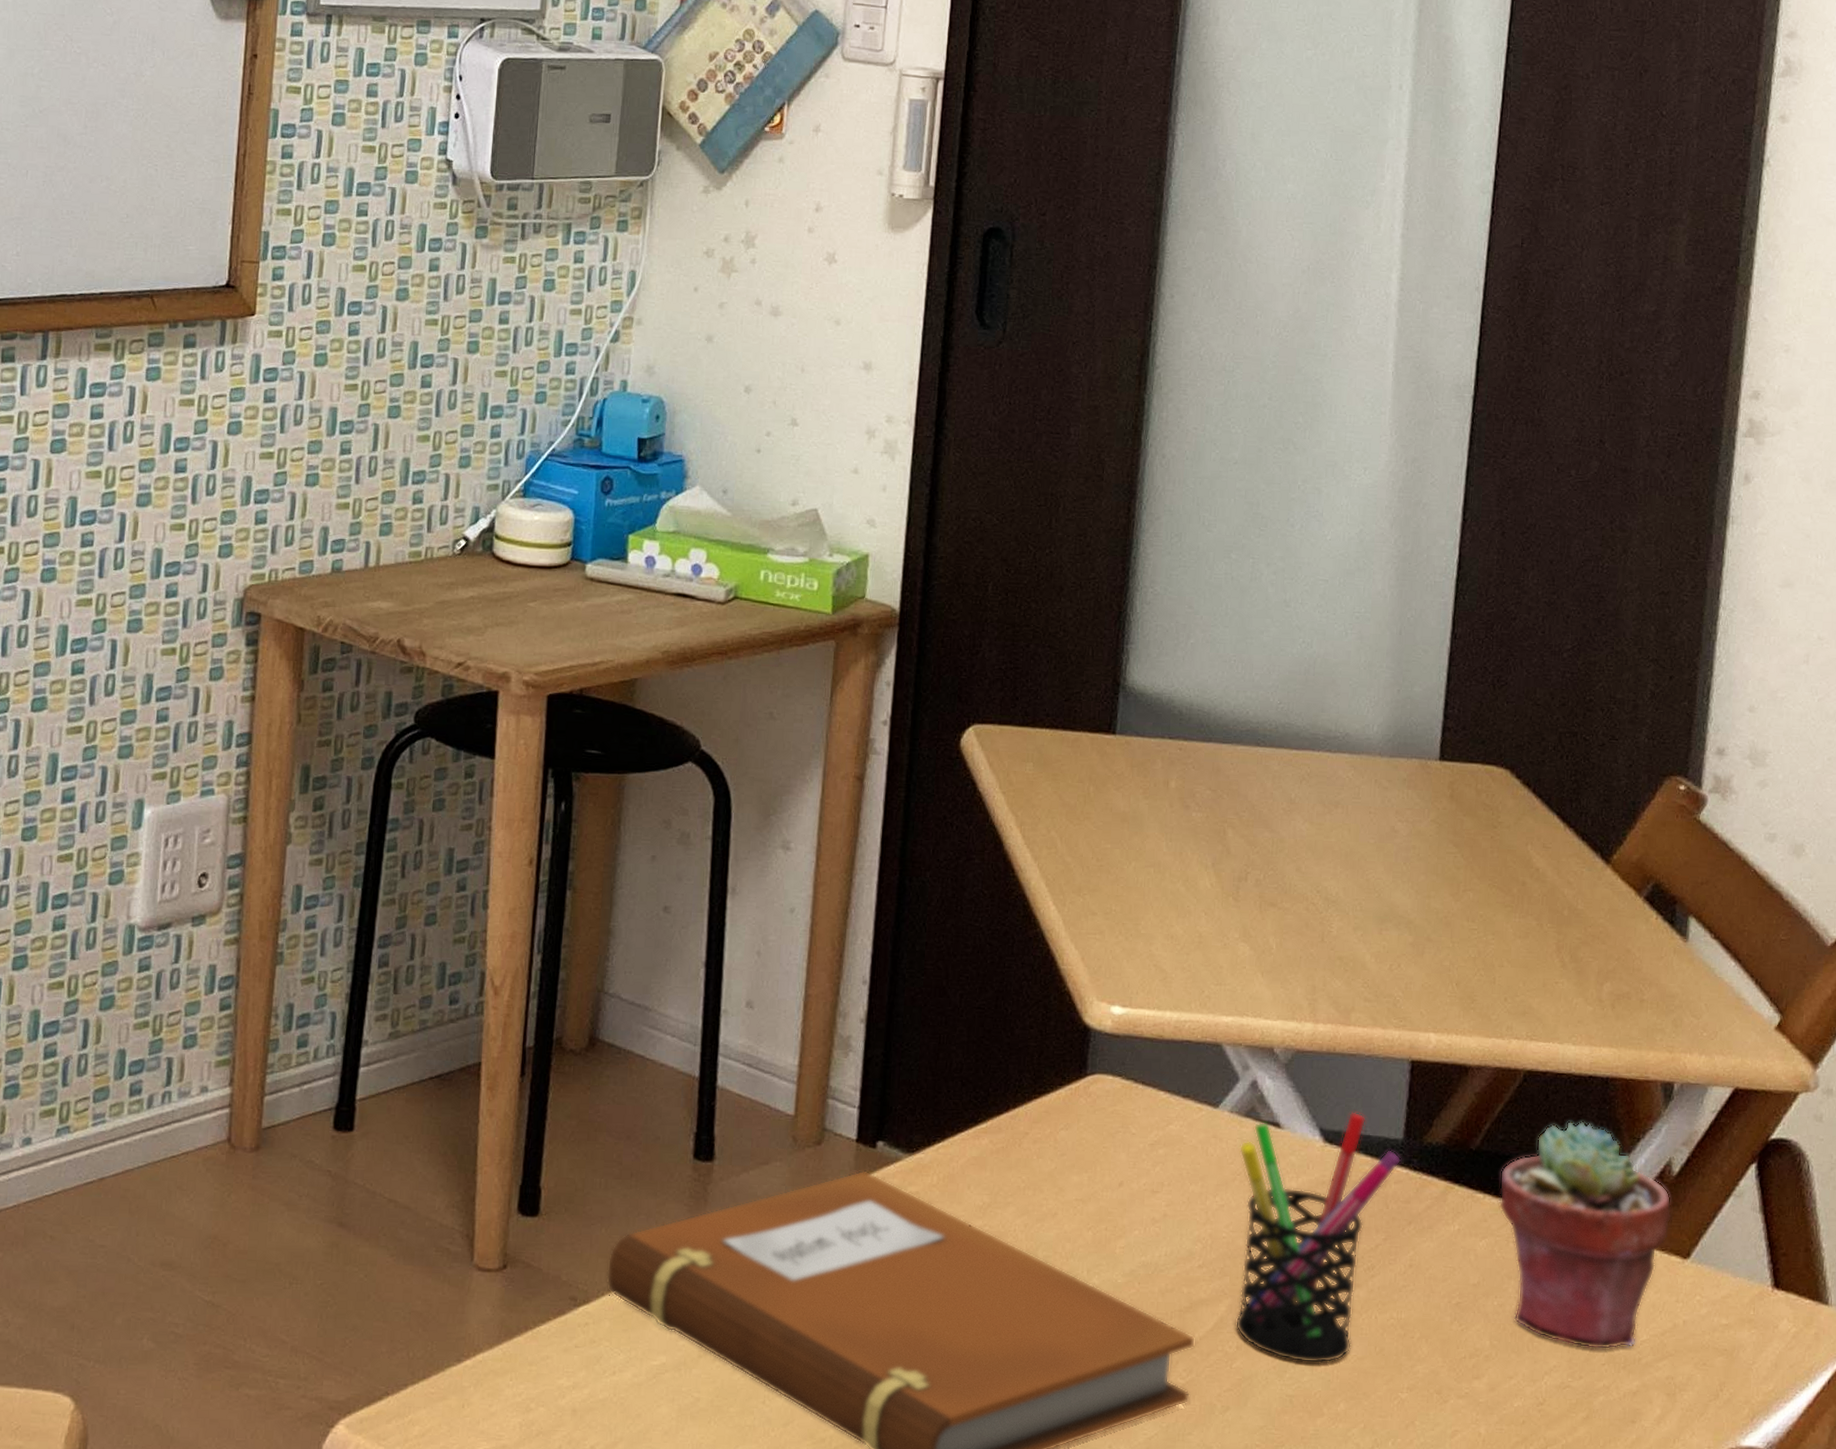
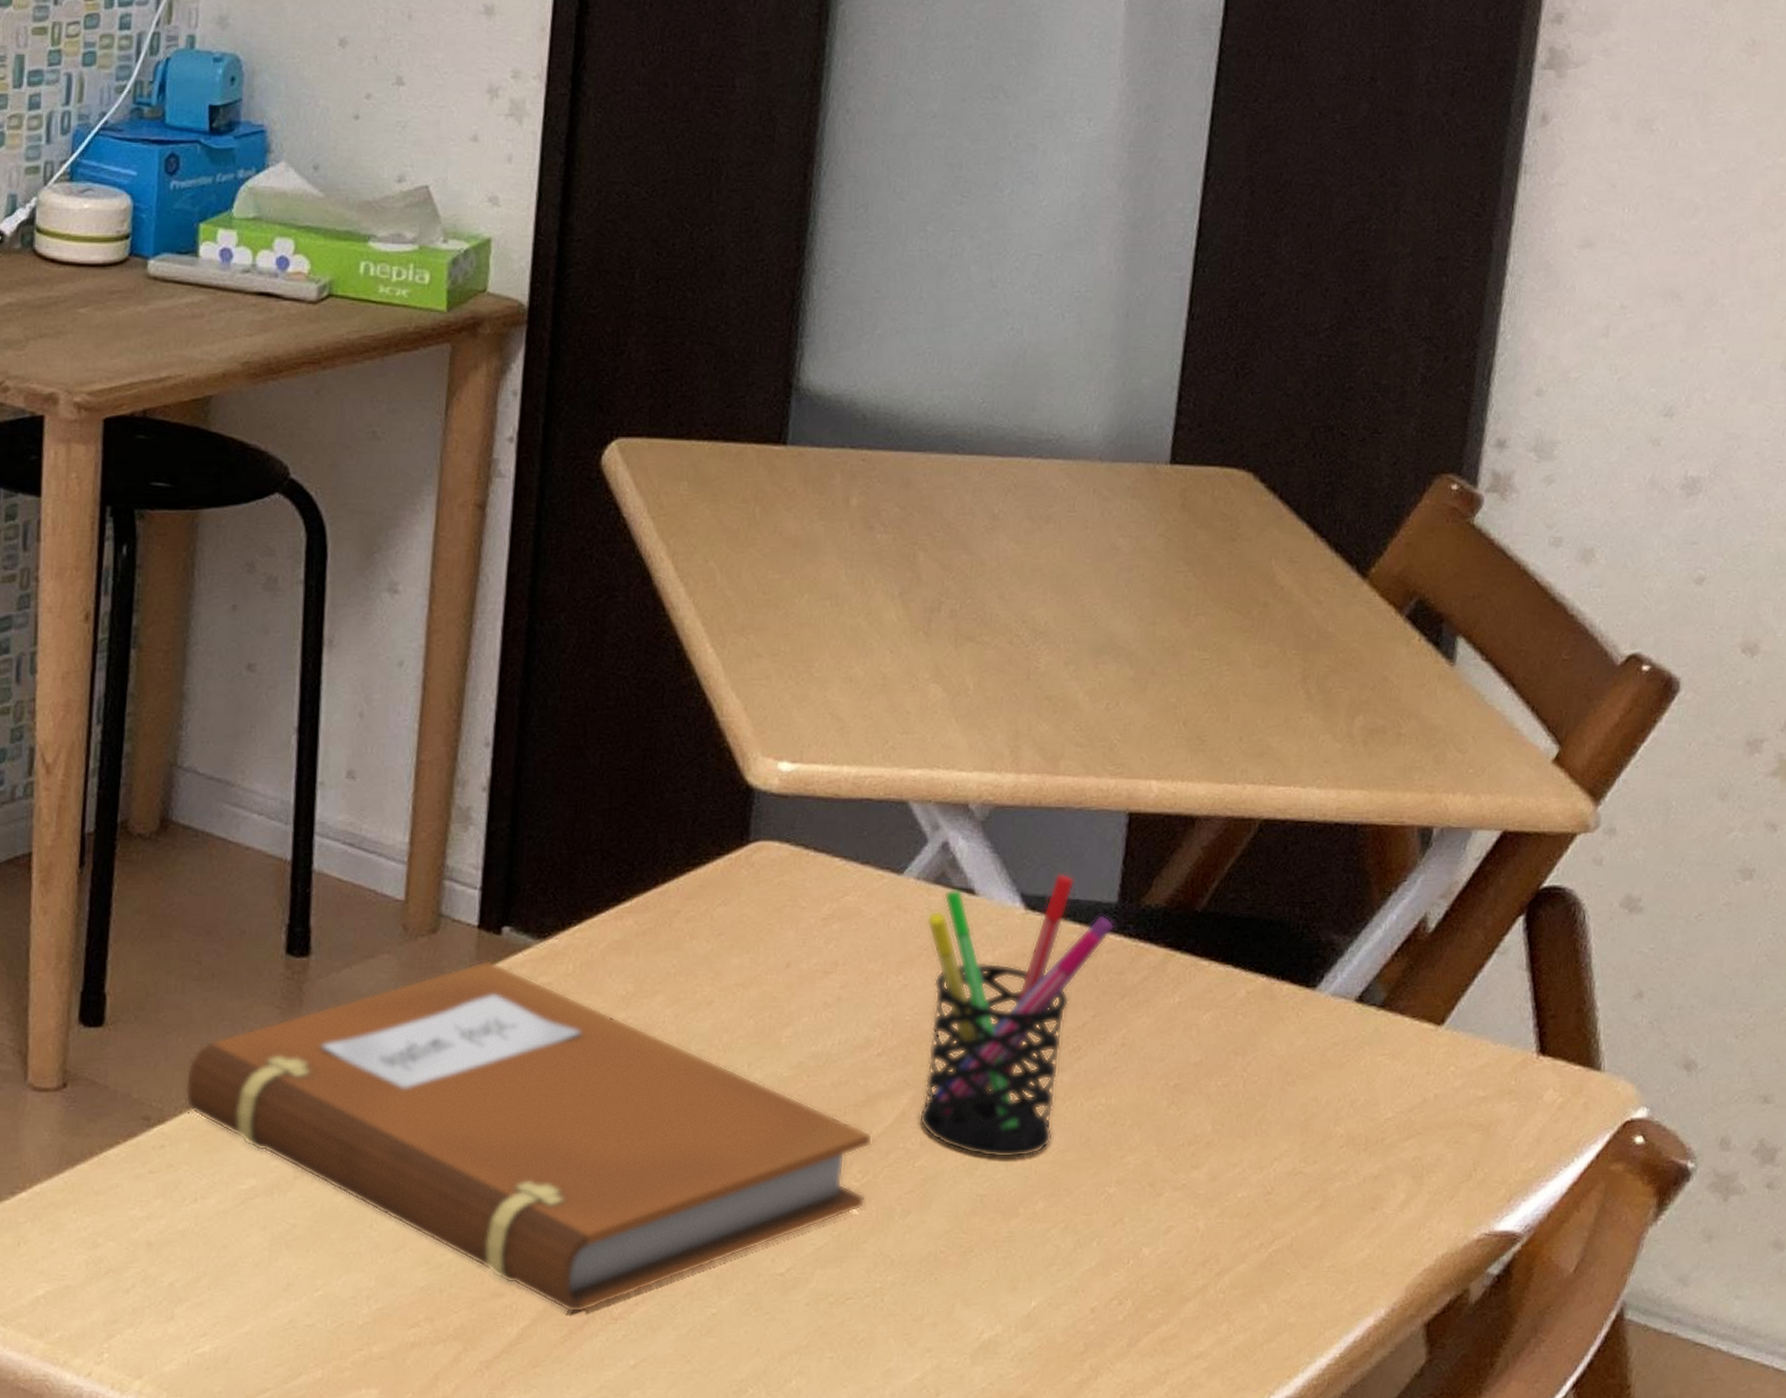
potted succulent: present [1499,1121,1672,1350] -> none [1227,874,1425,1131]

